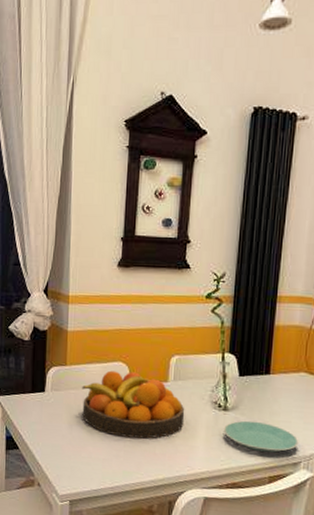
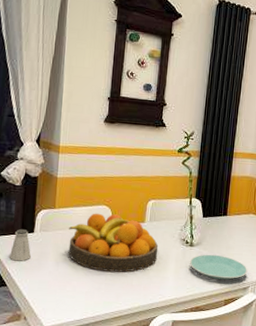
saltshaker: none [20,388,43,423] -> present [9,229,31,261]

